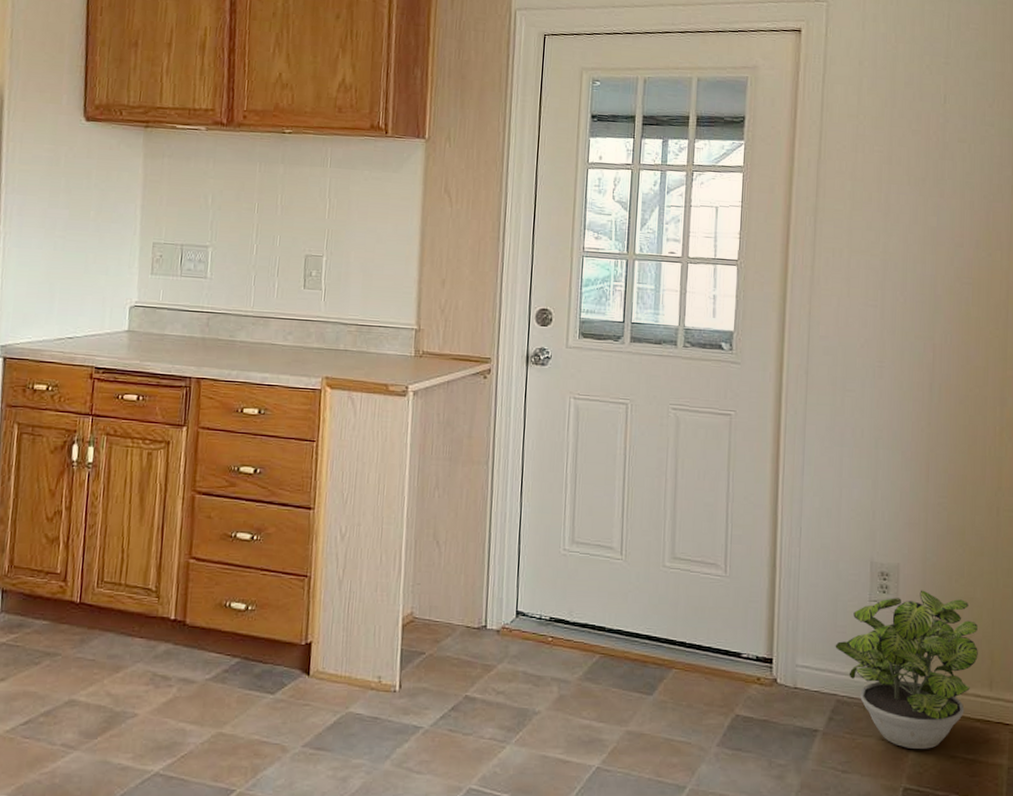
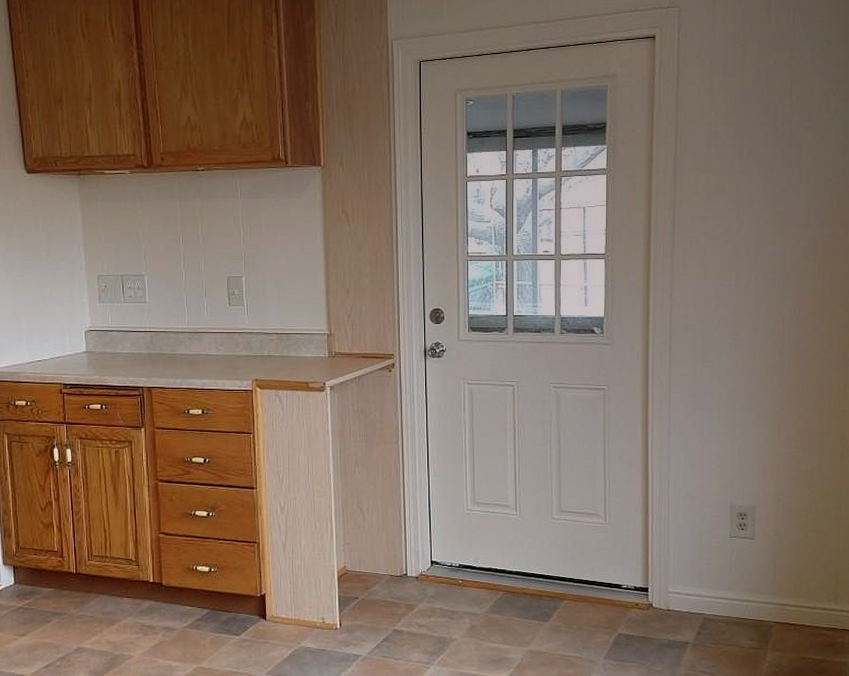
potted plant: present [835,590,978,749] -> none [701,526,825,653]

